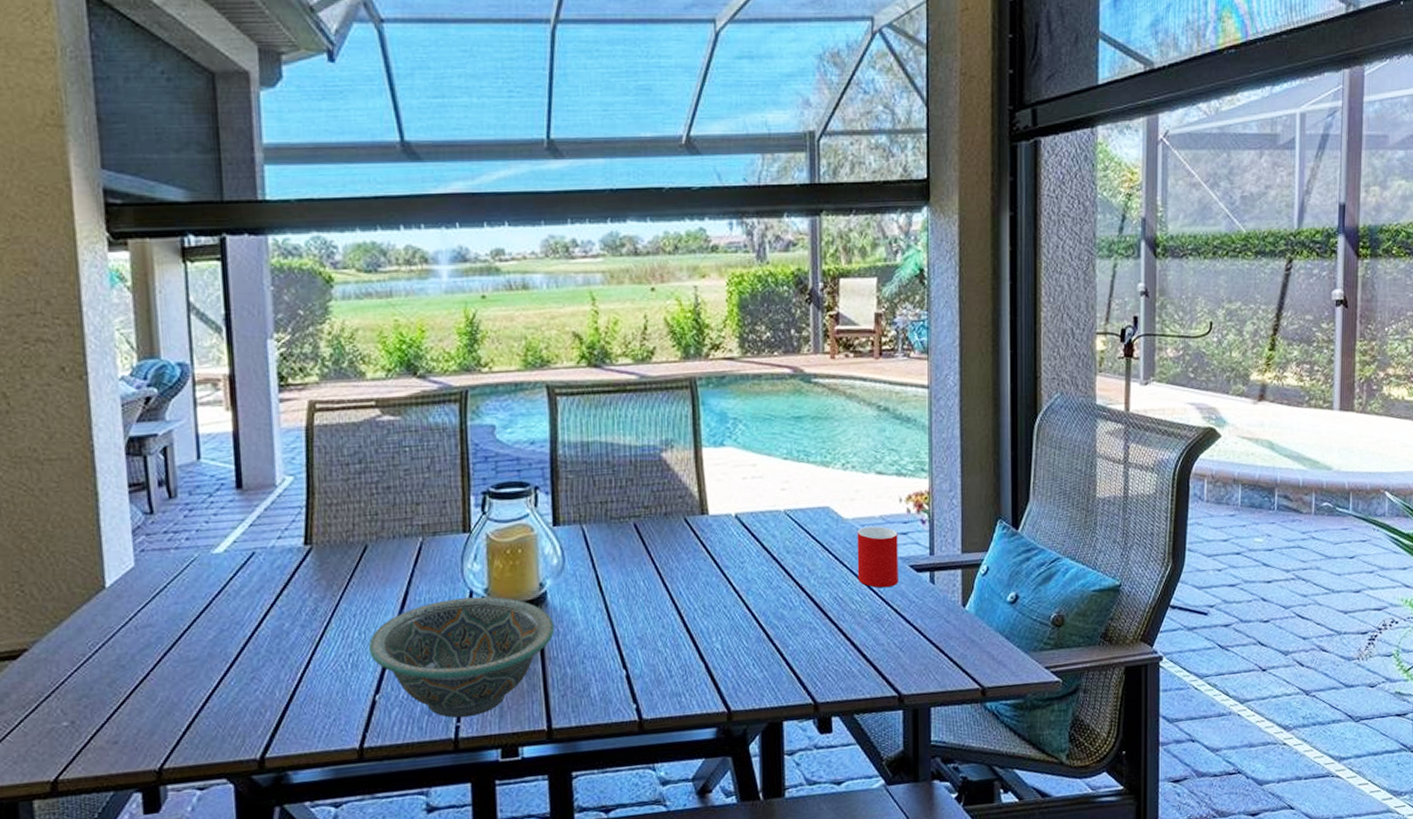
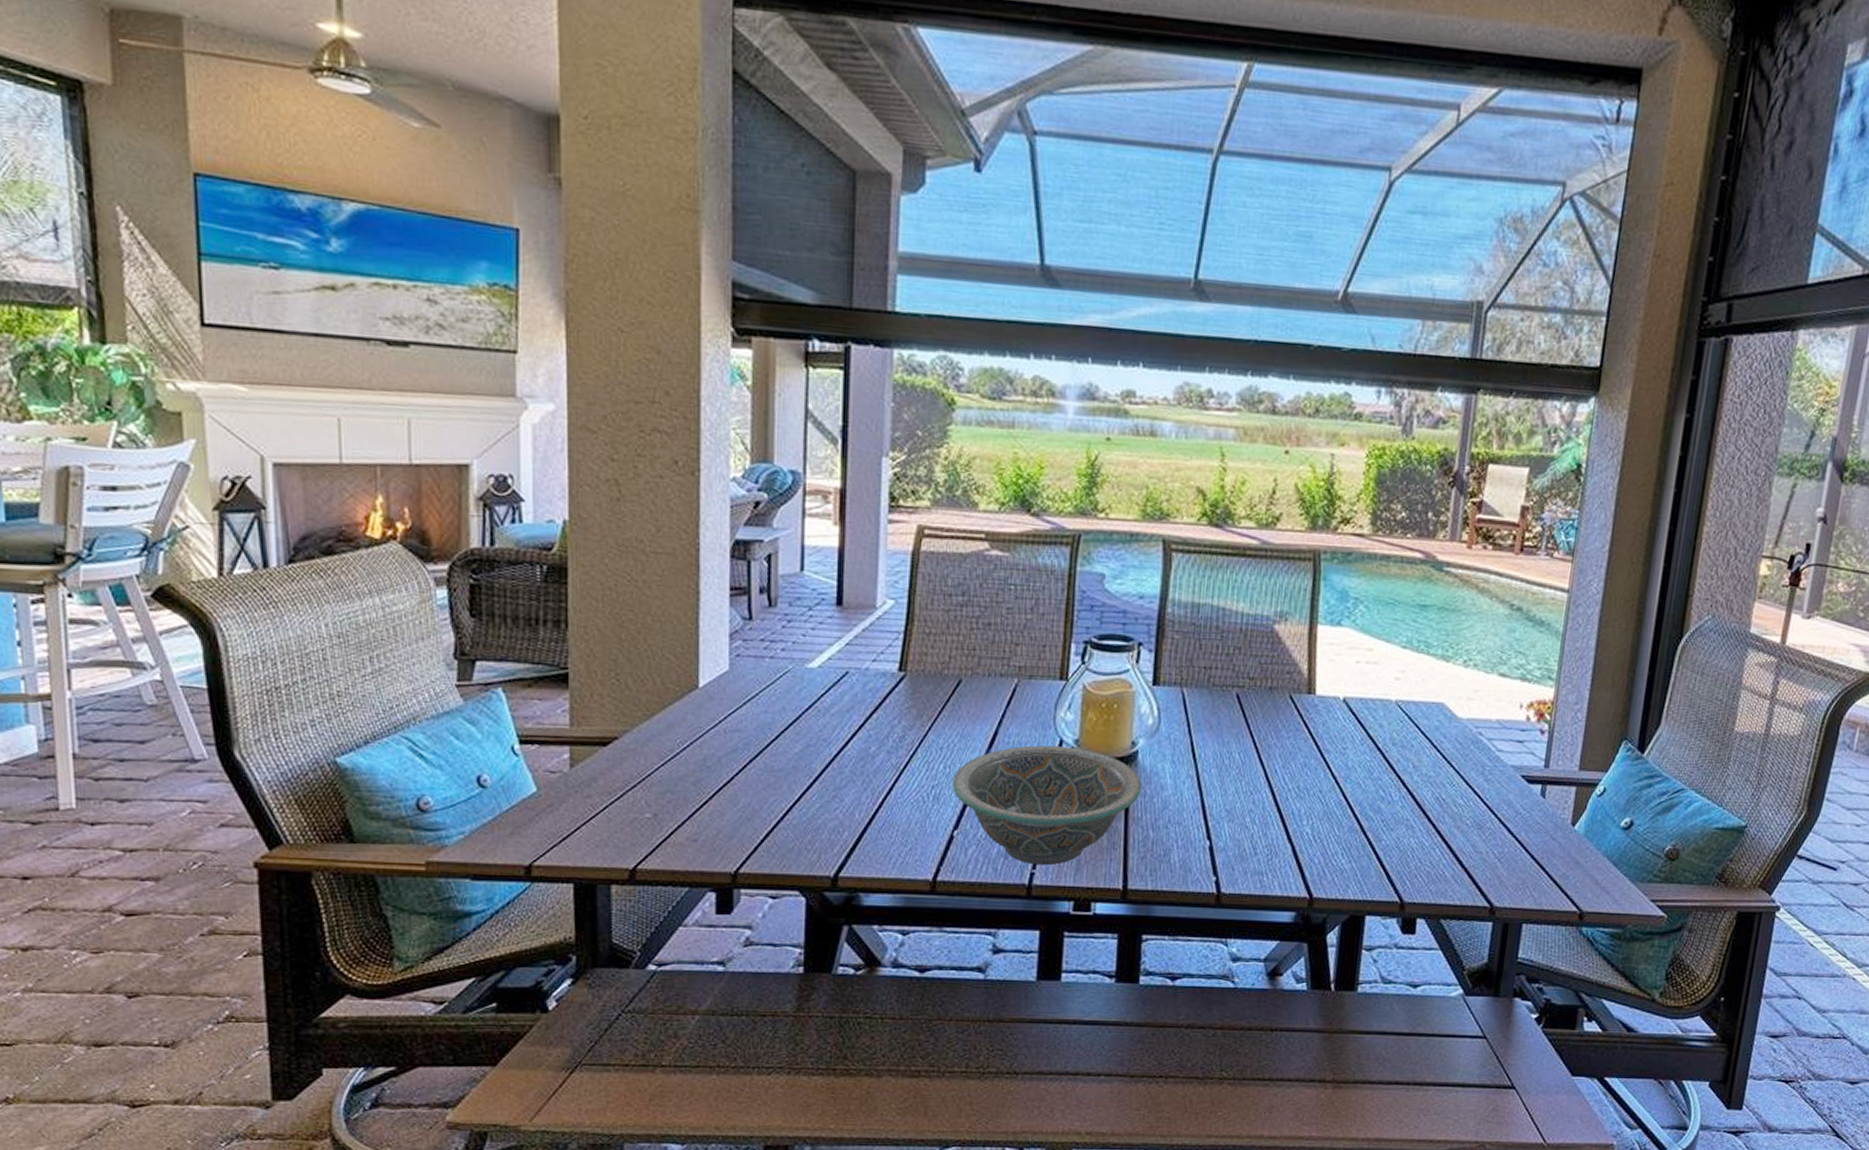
cup: present [857,526,898,588] -> none [1464,729,1513,795]

